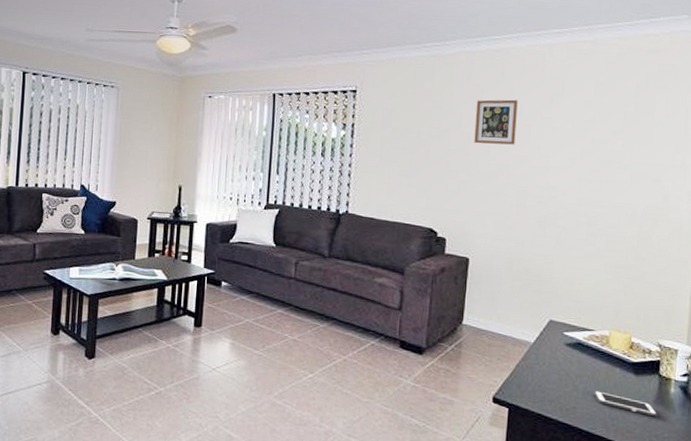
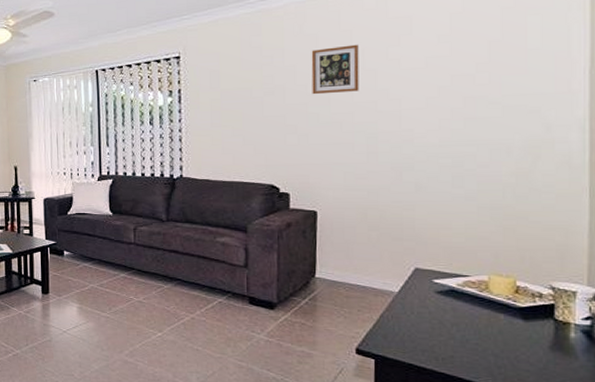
cell phone: present [593,391,658,417] -> none [474,339,556,364]

